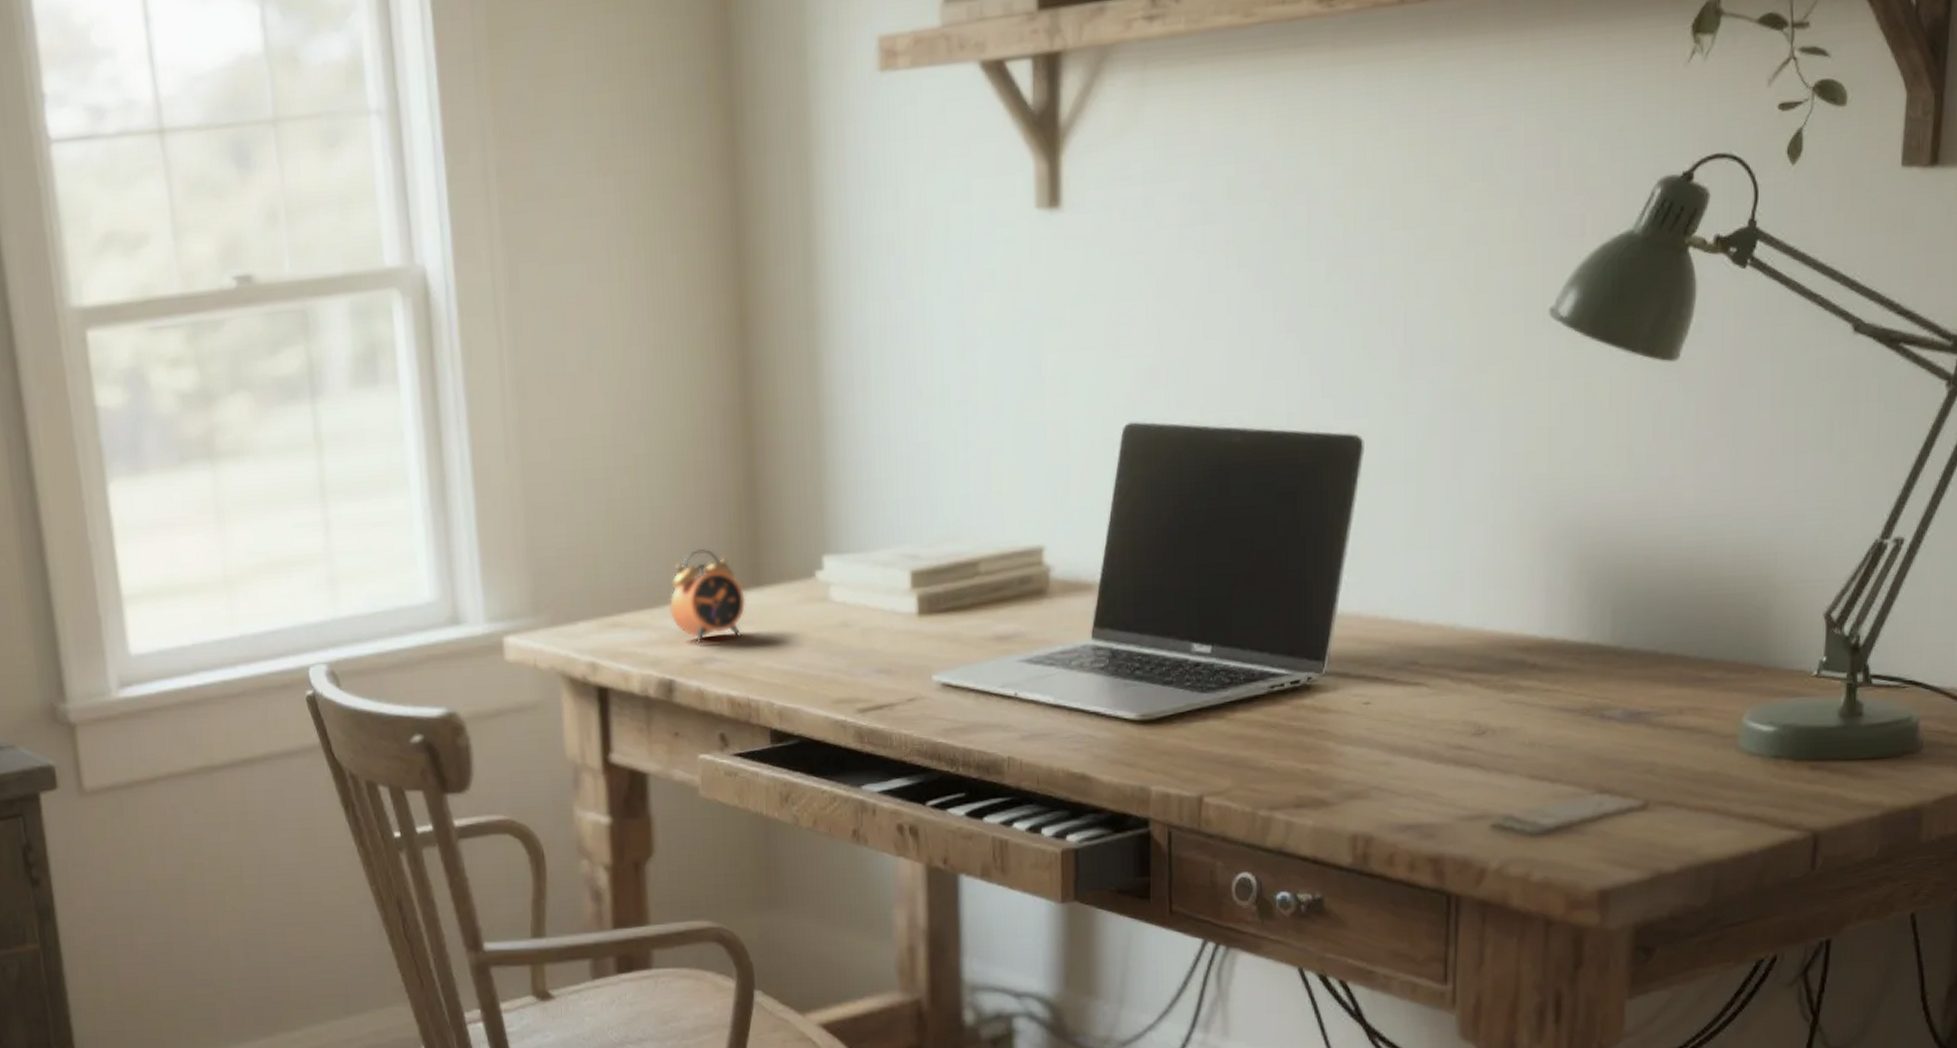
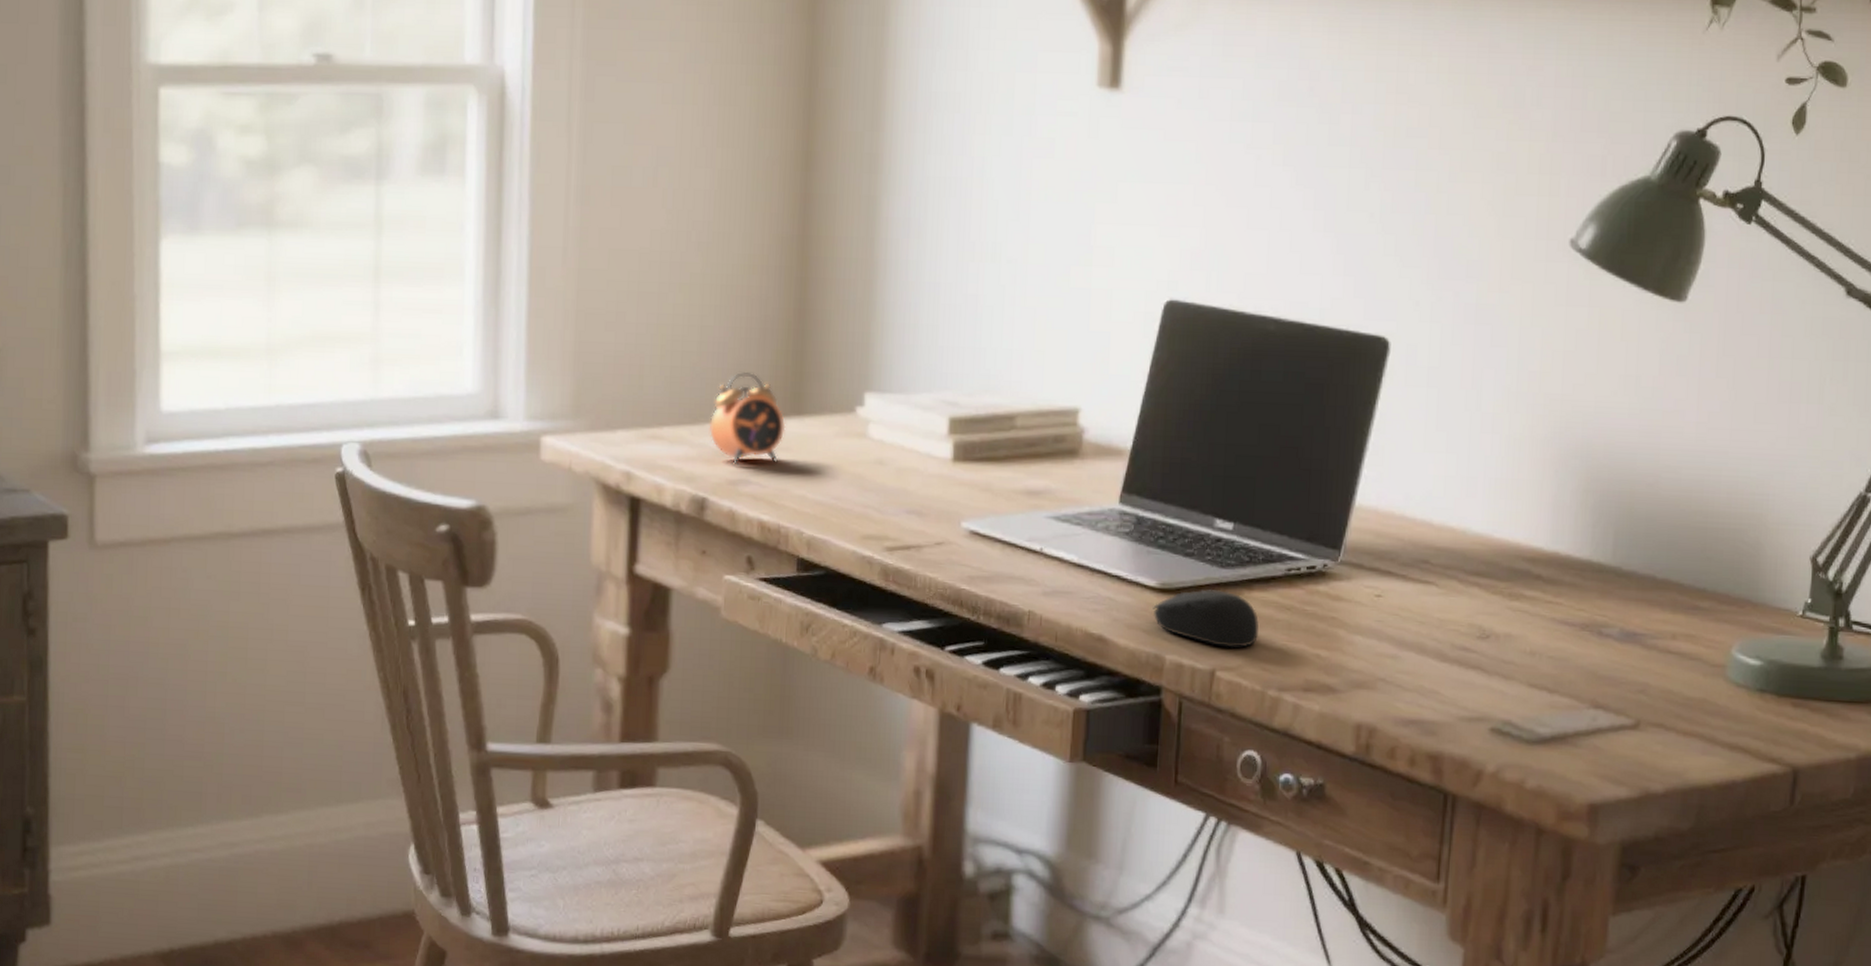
computer mouse: none [1134,715,1244,773] -> present [1153,589,1259,648]

